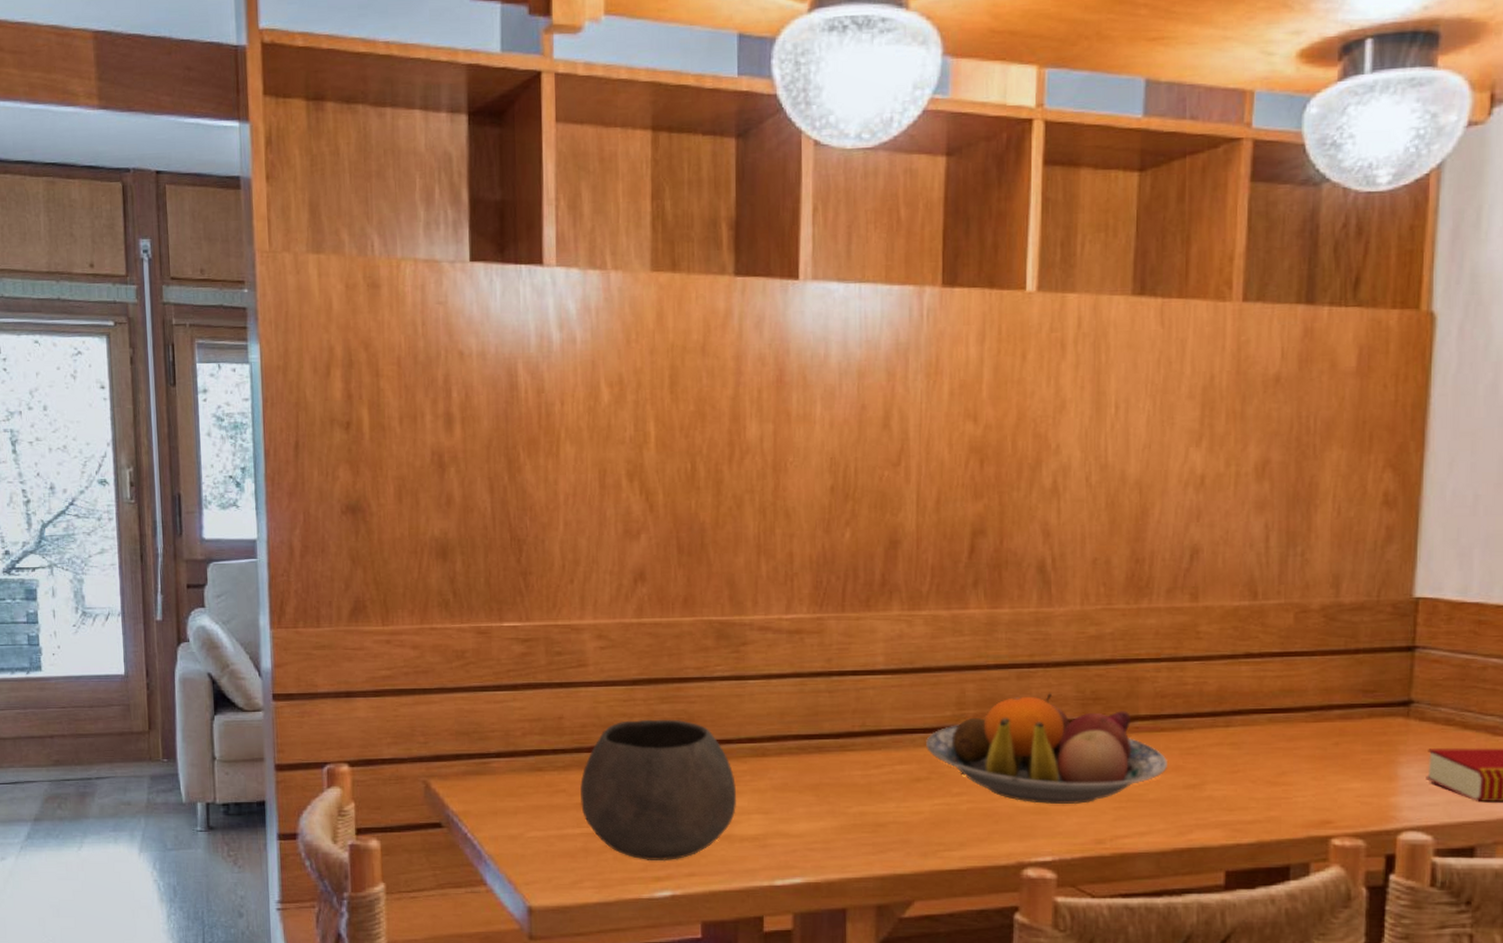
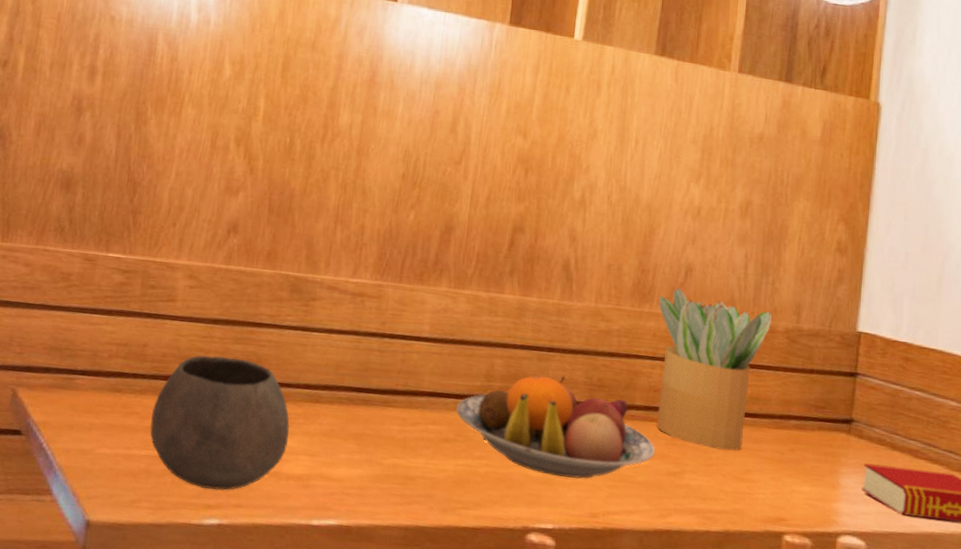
potted plant: none [1158,573,1303,754] -> present [657,287,772,451]

